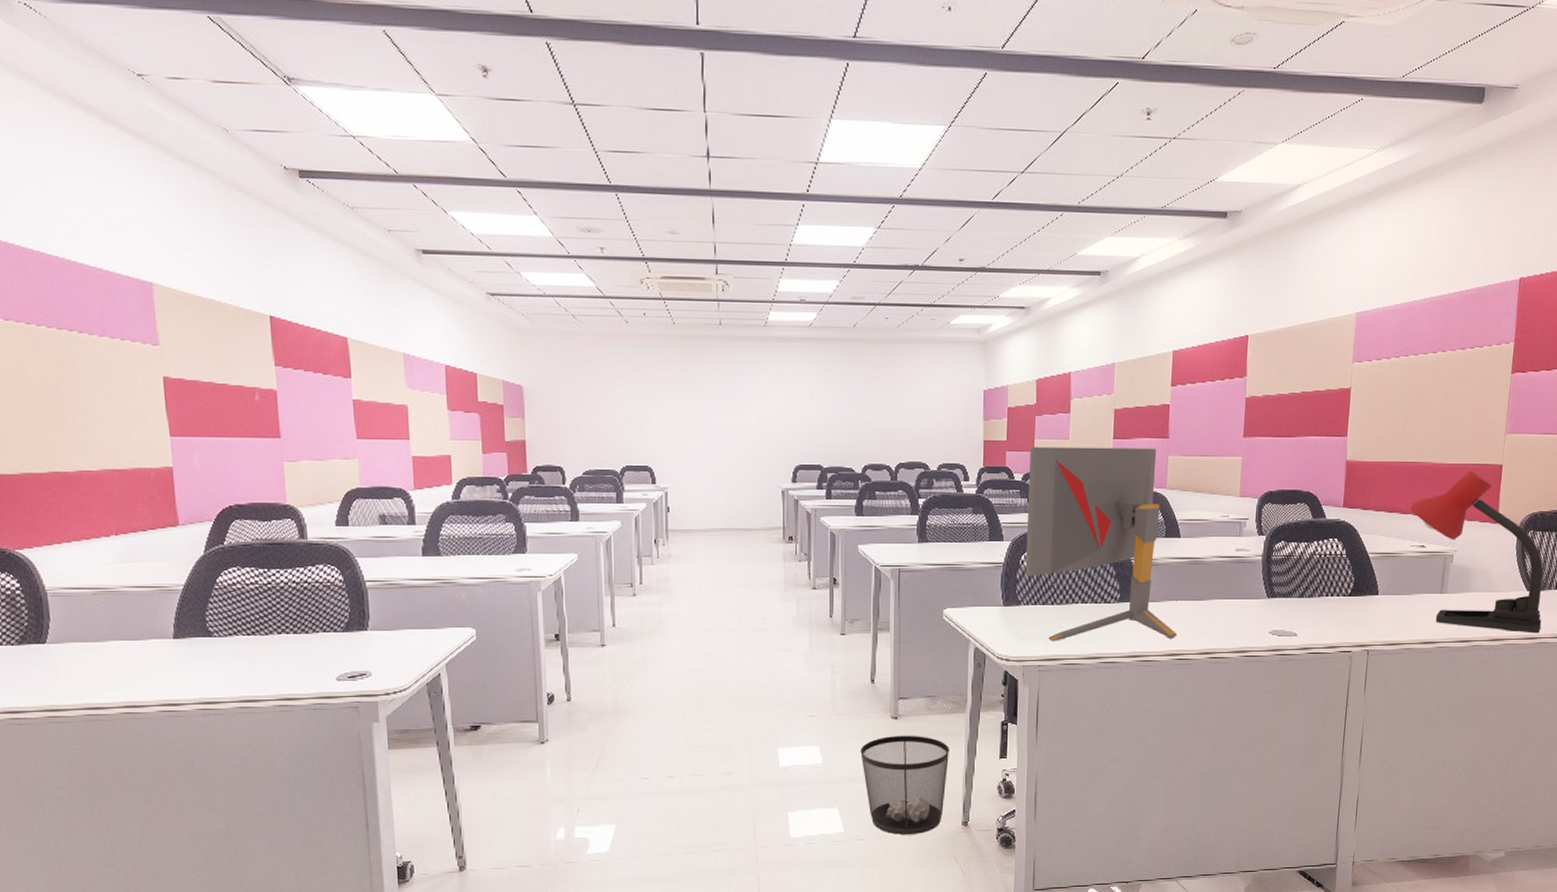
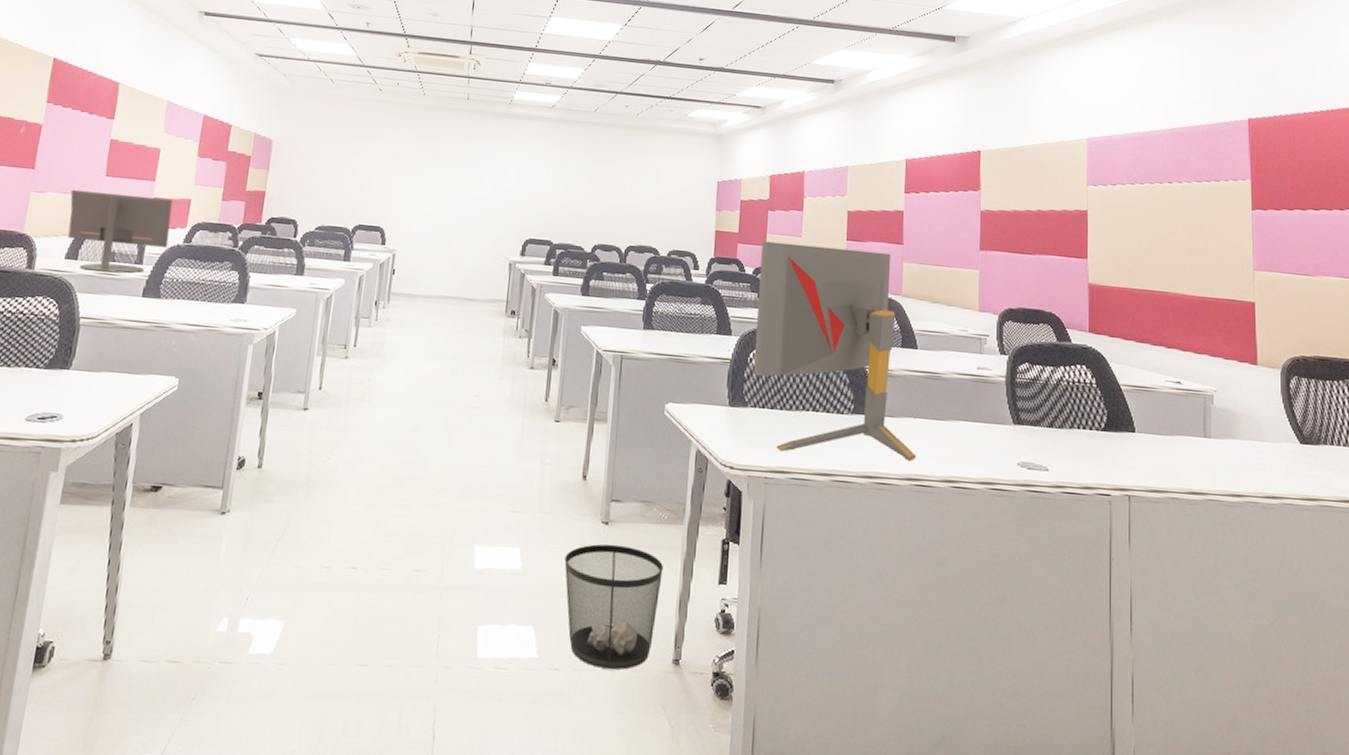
computer monitor: none [324,455,437,535] -> present [67,189,173,273]
desk lamp: present [1409,470,1544,634] -> none [1160,305,1322,495]

